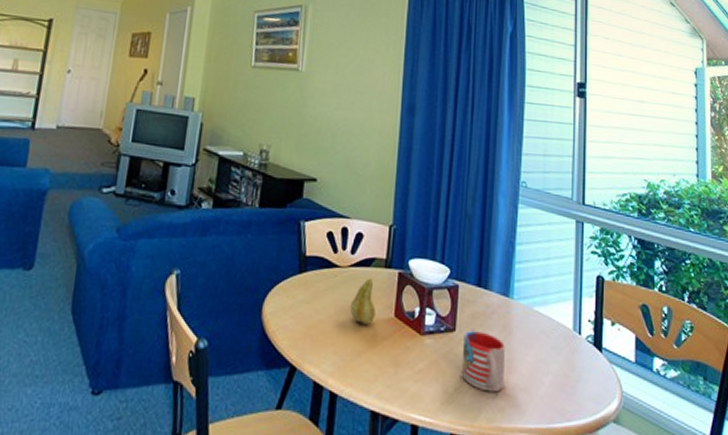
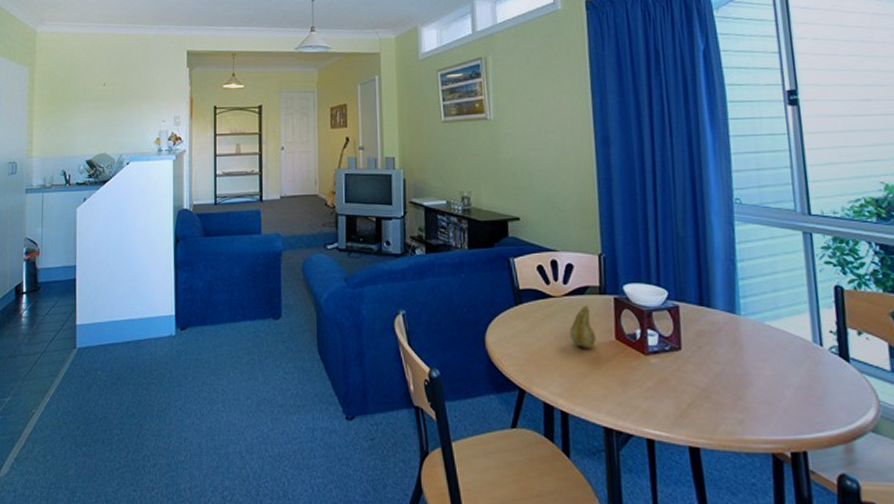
mug: present [461,331,505,392] -> none [691,349,741,406]

